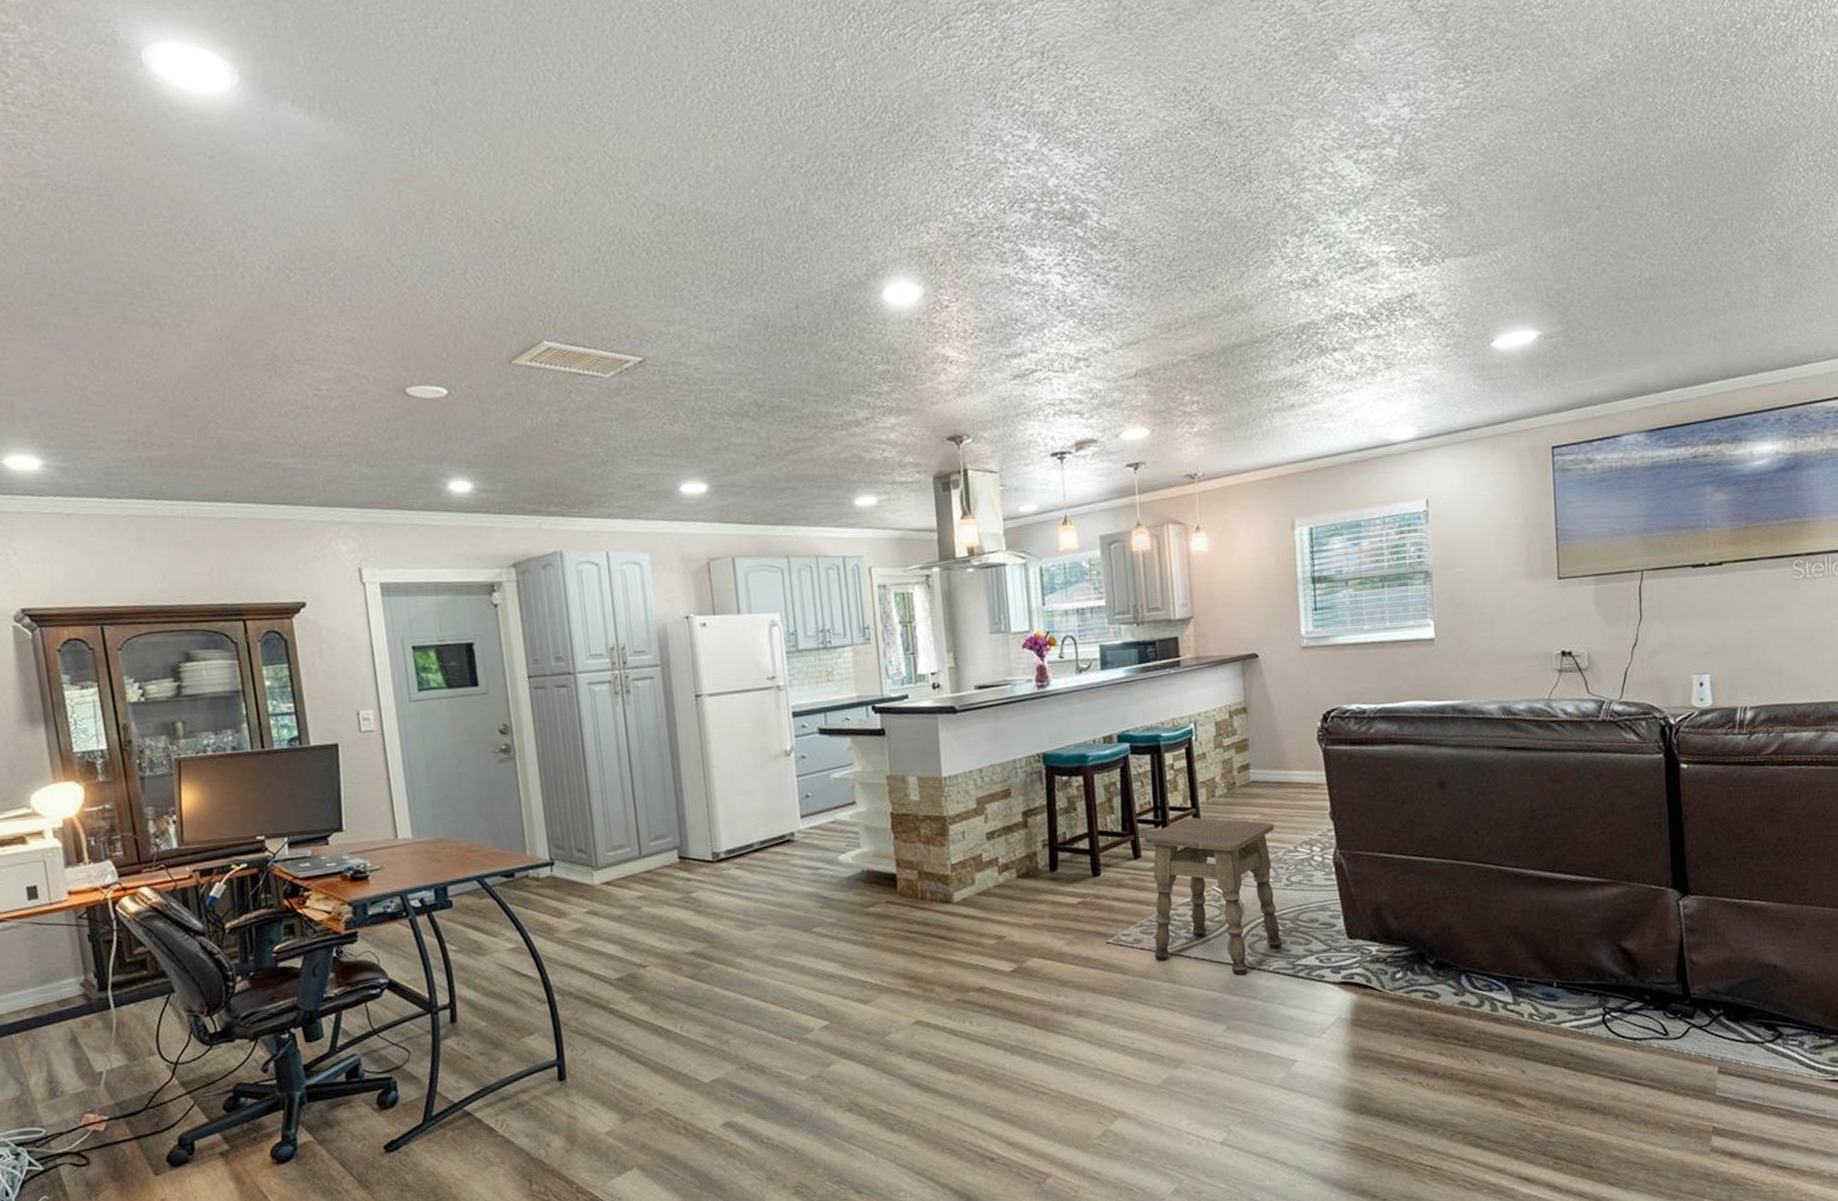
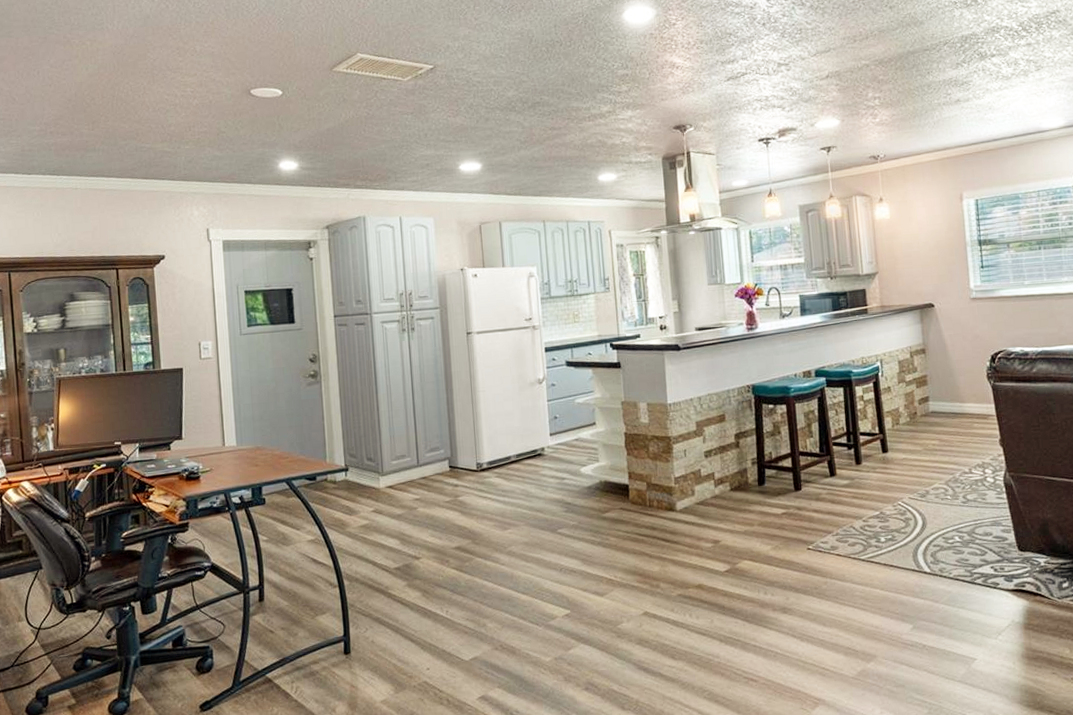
side table: present [1144,817,1283,976] -> none [839,442,961,581]

